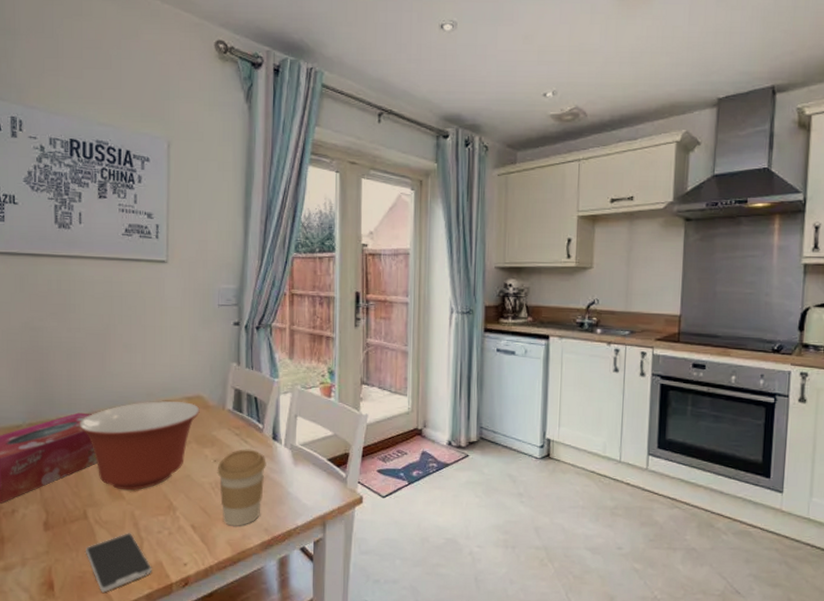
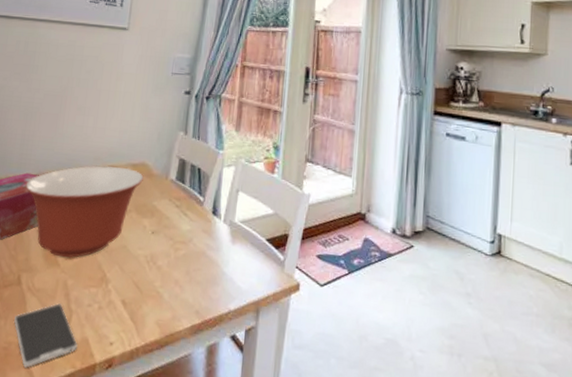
coffee cup: present [217,449,266,526] -> none [153,222,204,306]

